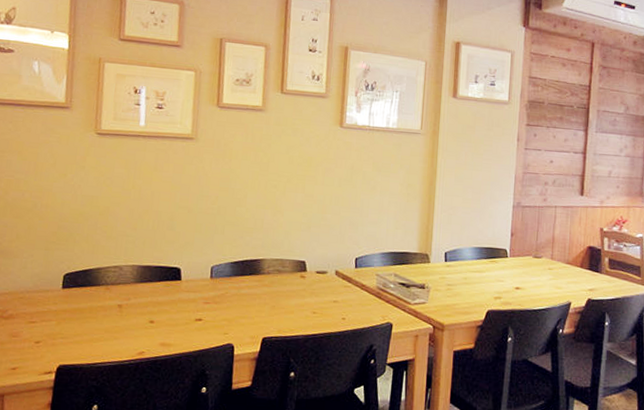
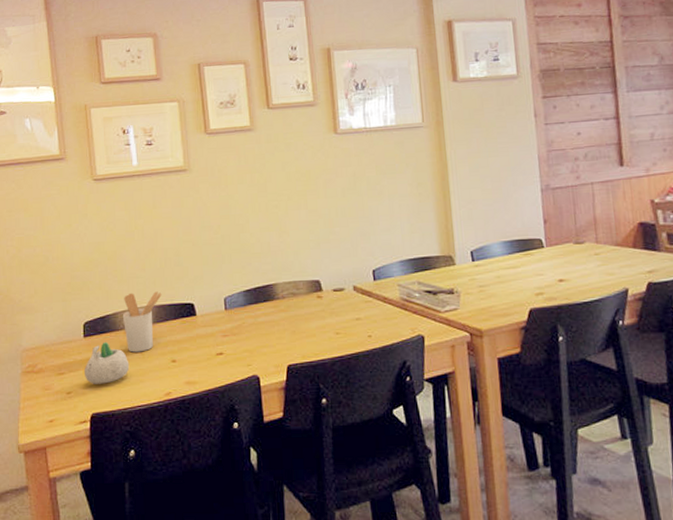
succulent planter: none [57,296,106,337] -> present [84,342,130,384]
utensil holder: none [105,250,150,310] -> present [122,291,162,353]

